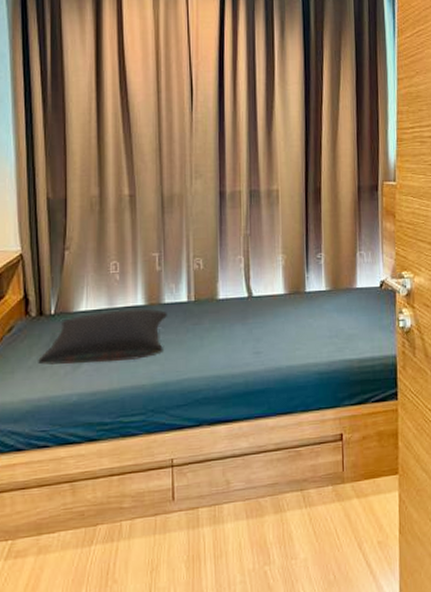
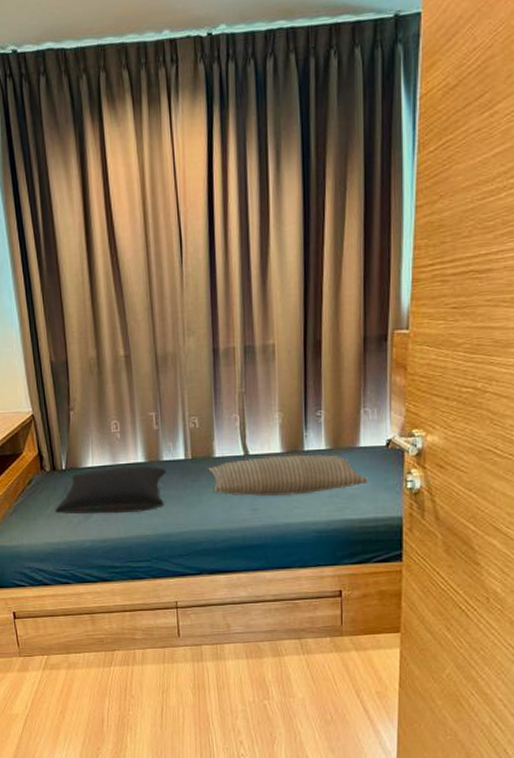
pillow: none [211,296,366,339] -> present [208,455,369,496]

